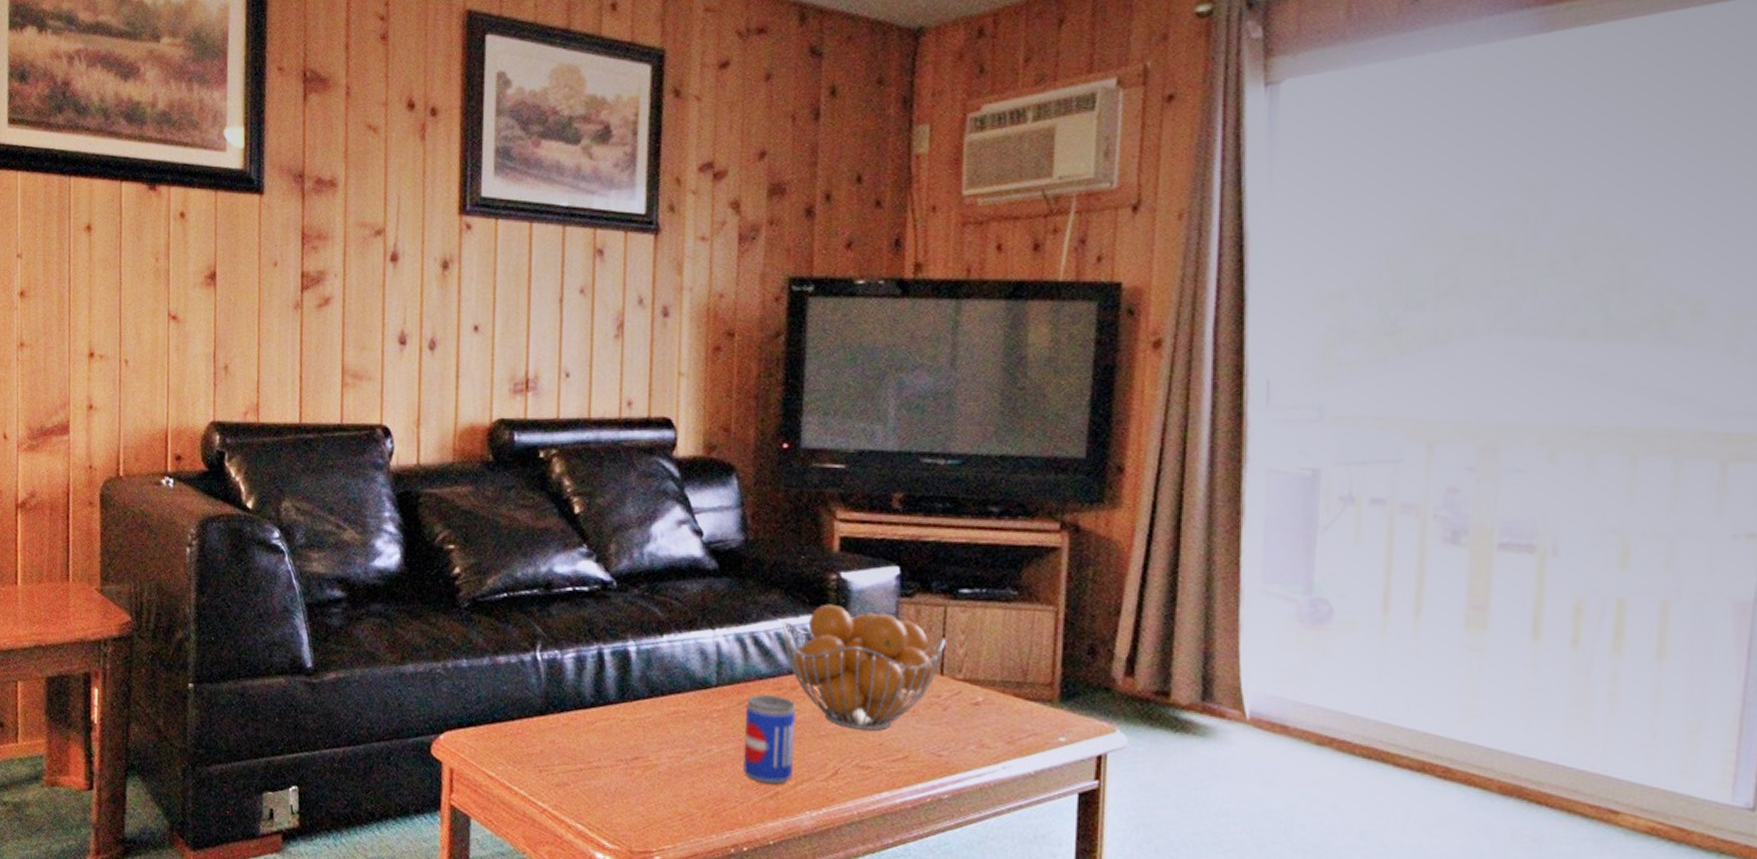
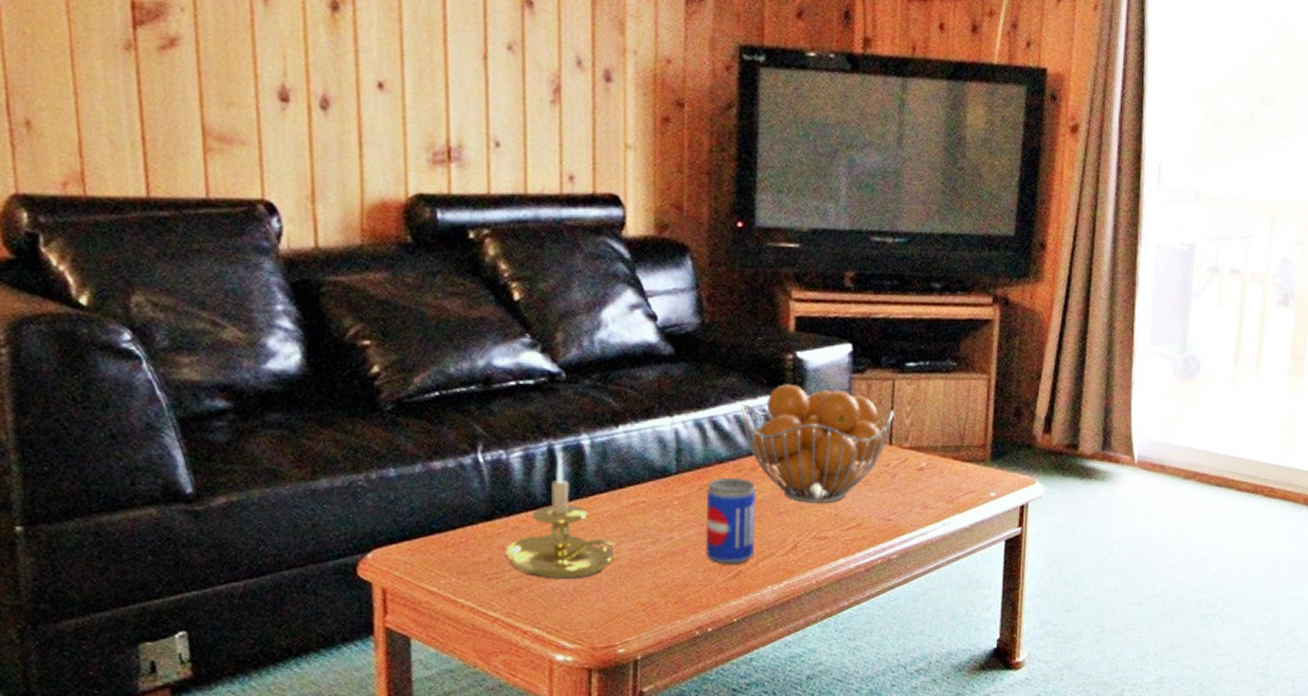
candle holder: none [556,655,656,780] -> present [506,451,616,579]

